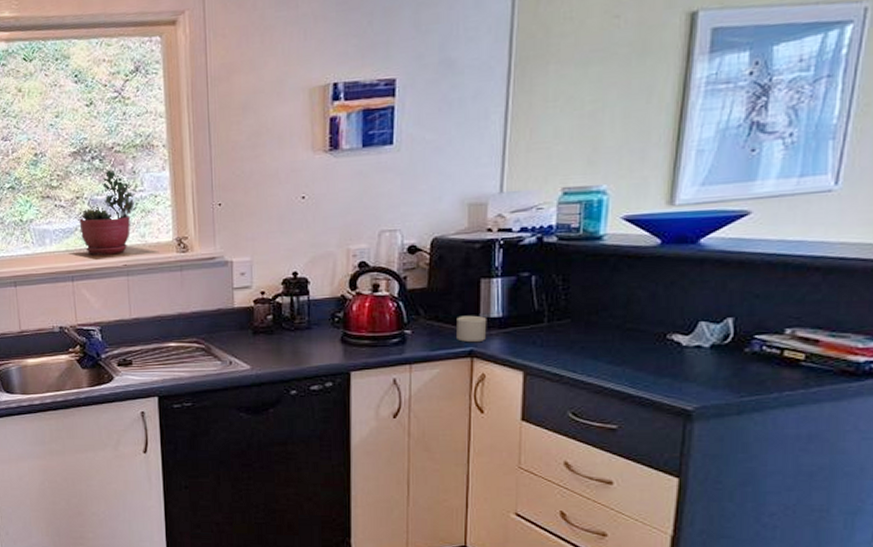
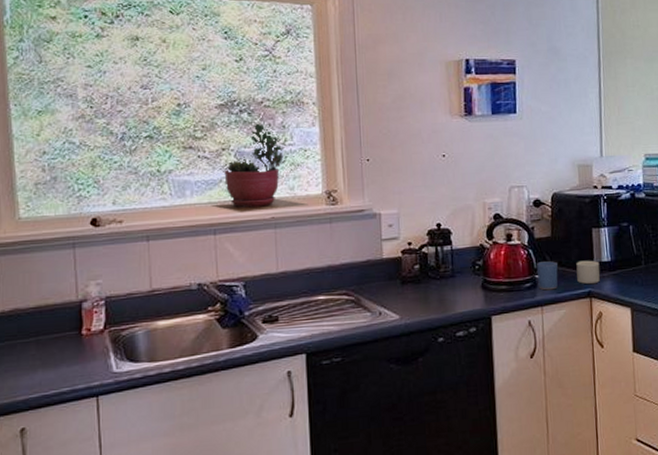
mug: none [408,315,433,347] -> present [537,261,558,291]

